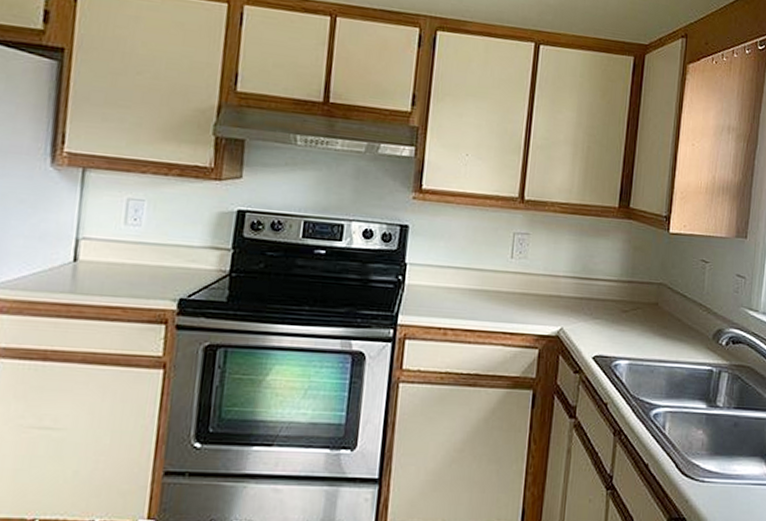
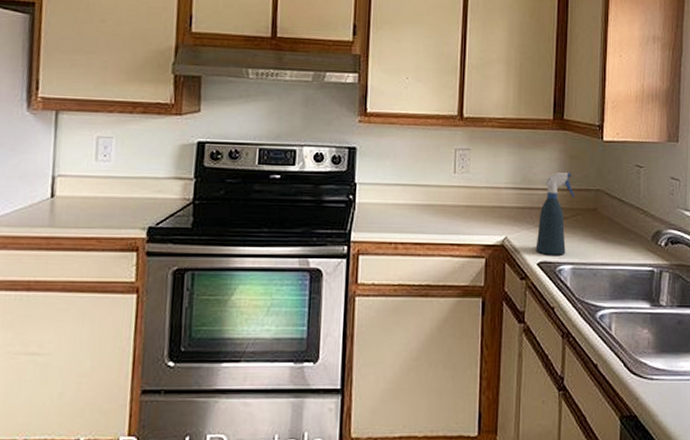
spray bottle: none [592,263,636,350] -> present [535,173,574,255]

